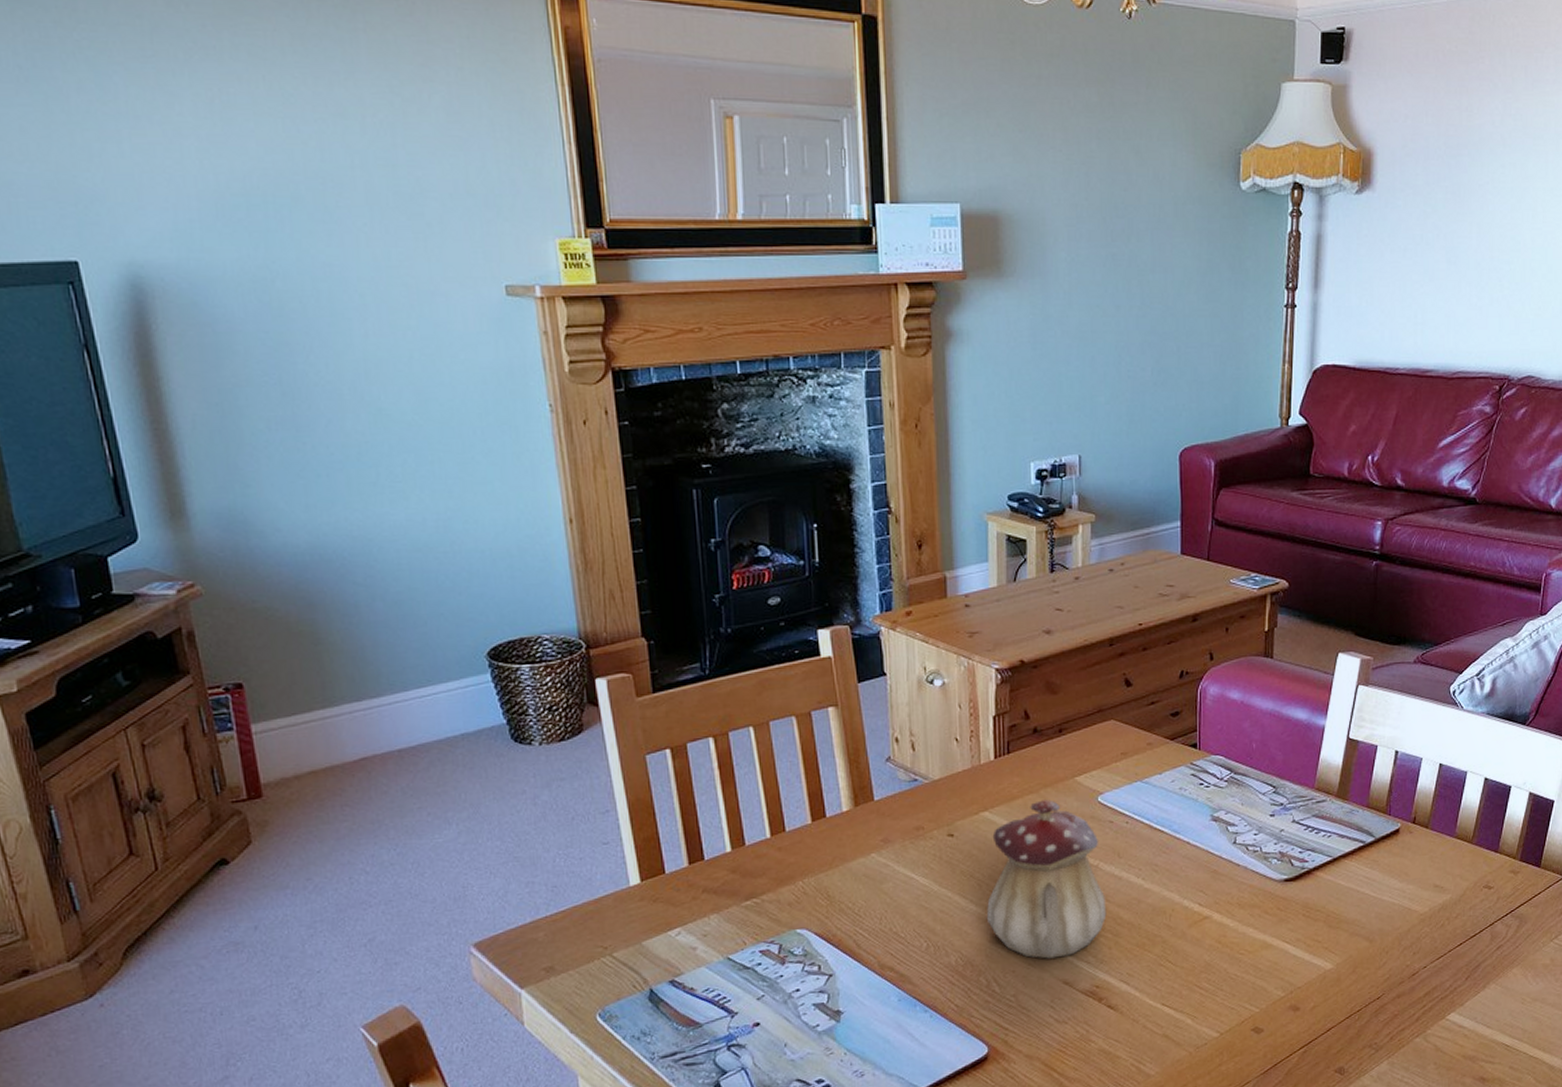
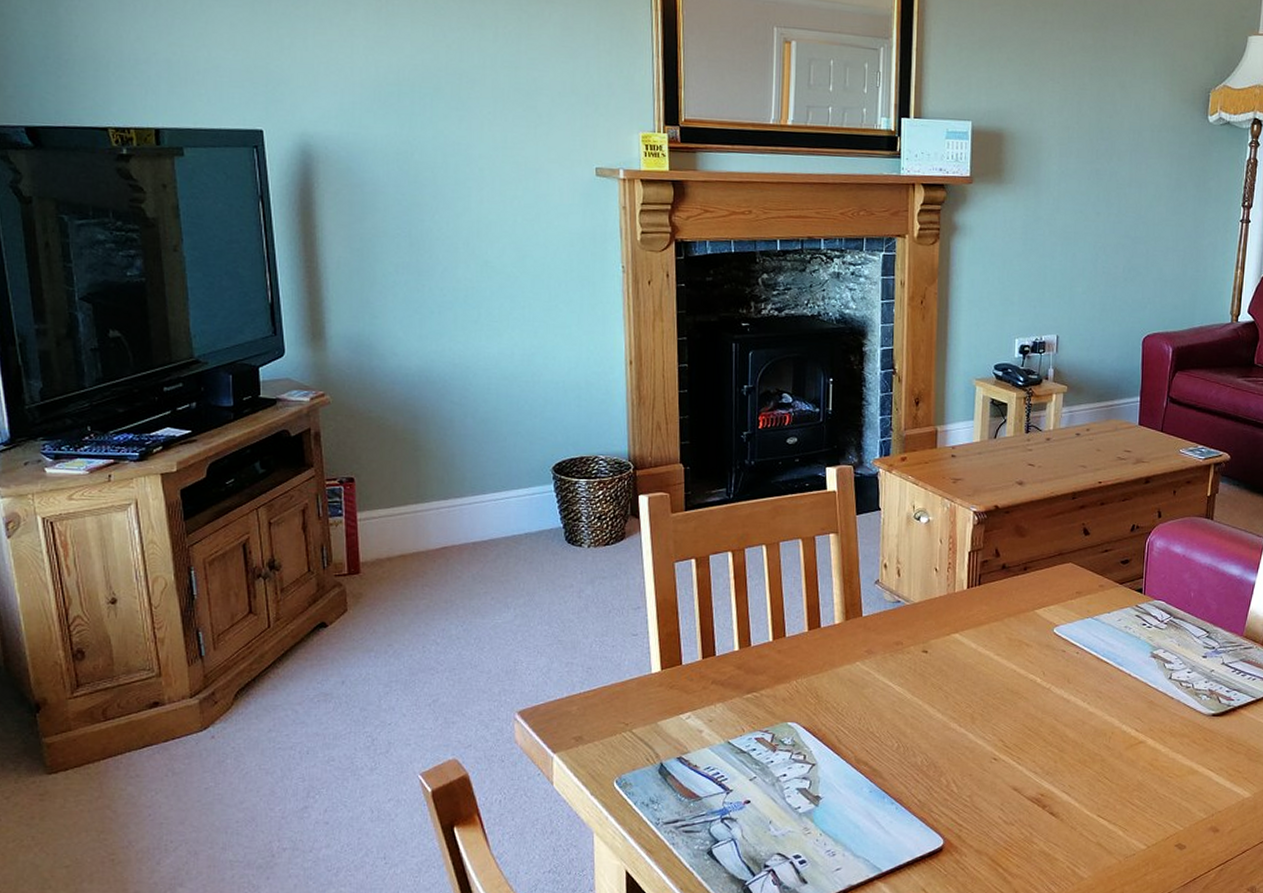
teapot: present [986,800,1107,959] -> none [950,627,1055,767]

